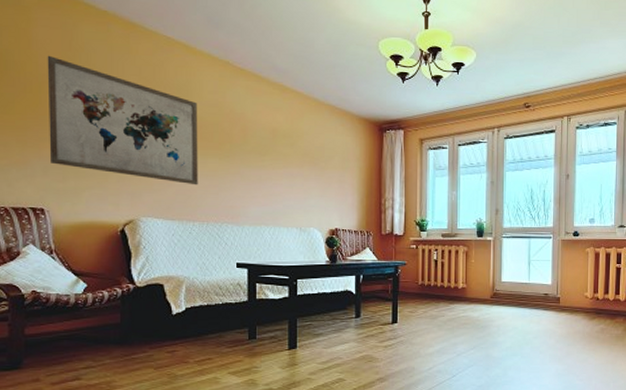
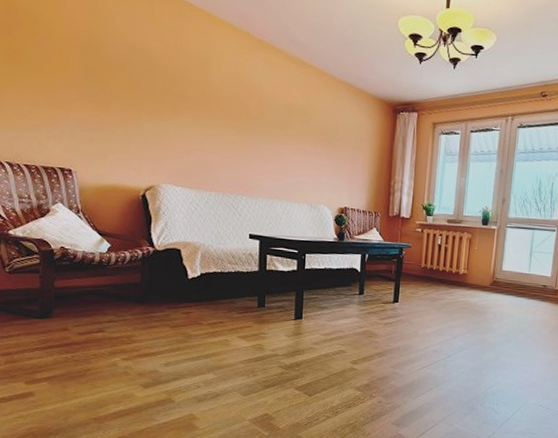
wall art: present [47,55,198,185] -> none [74,16,217,156]

